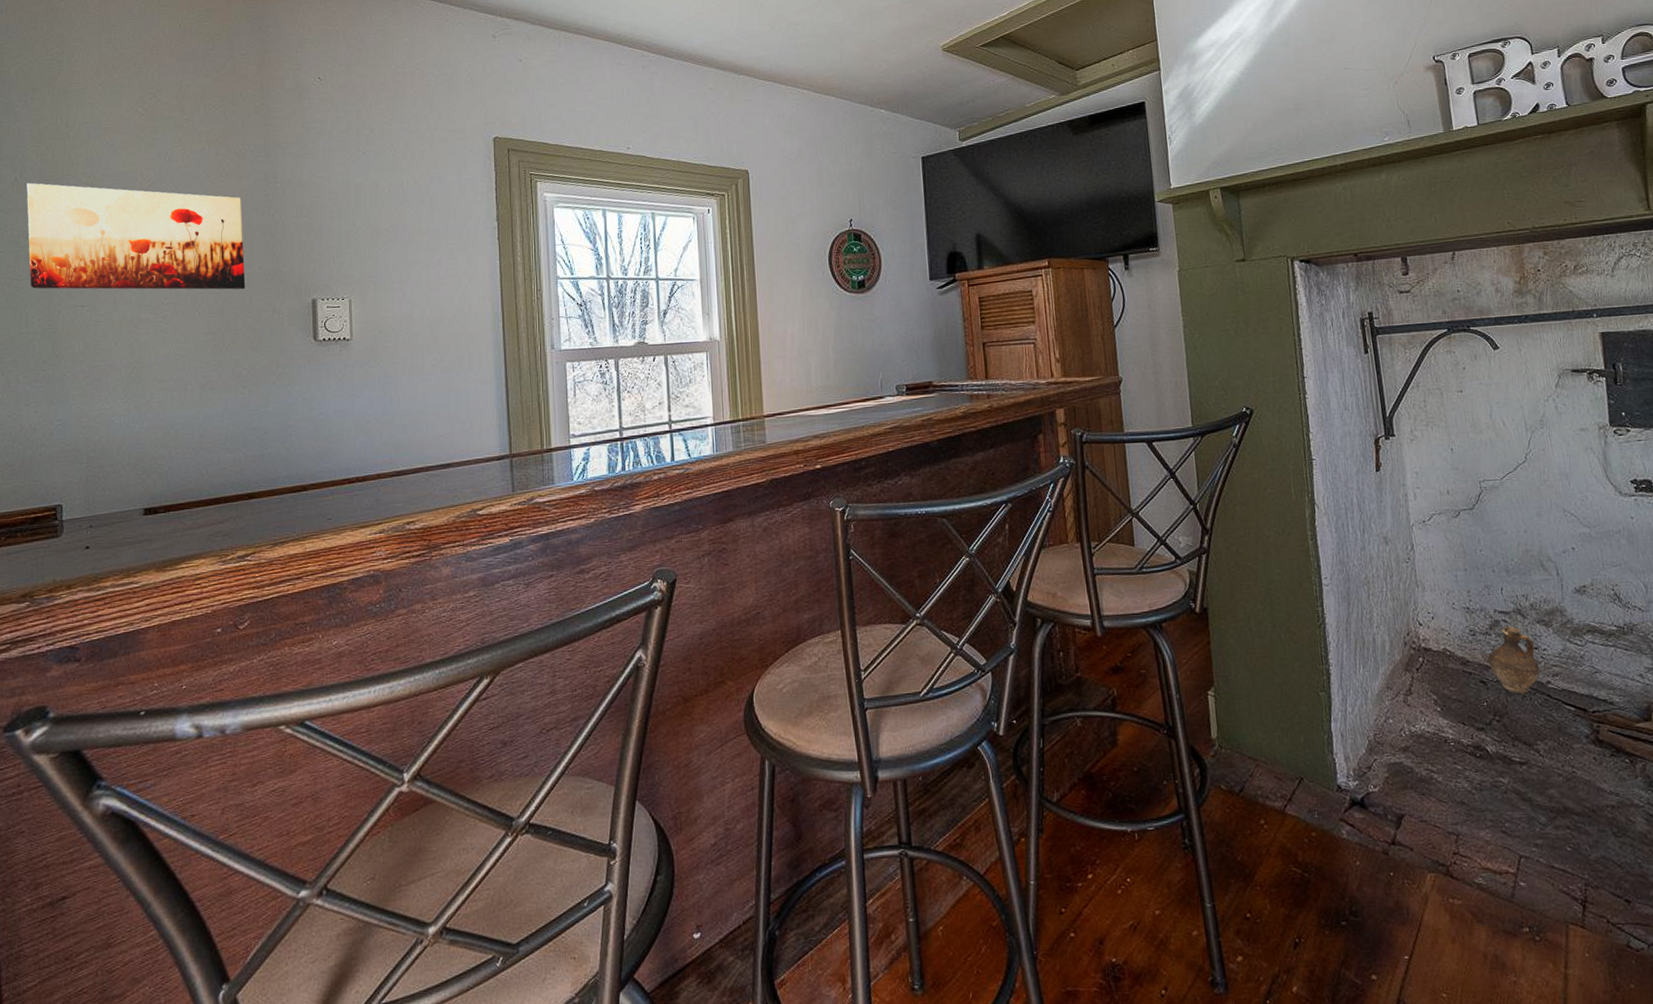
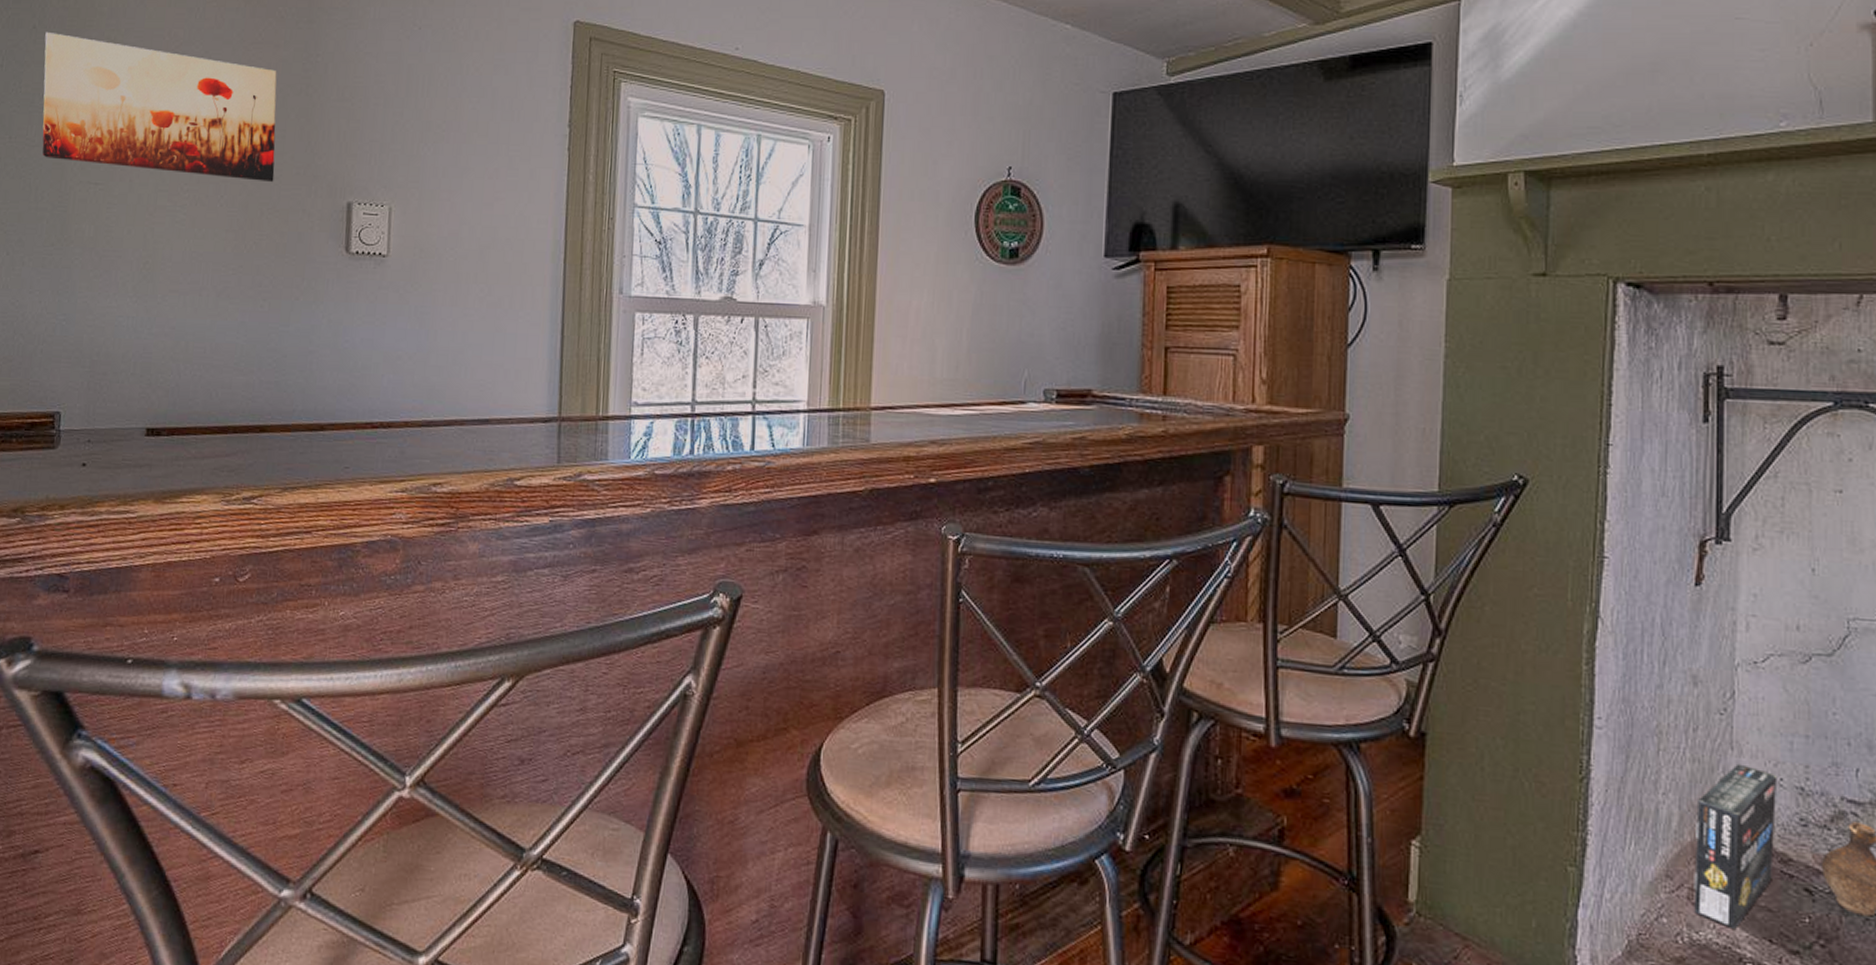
box: none [1400,596,1458,719] -> present [1694,763,1778,929]

